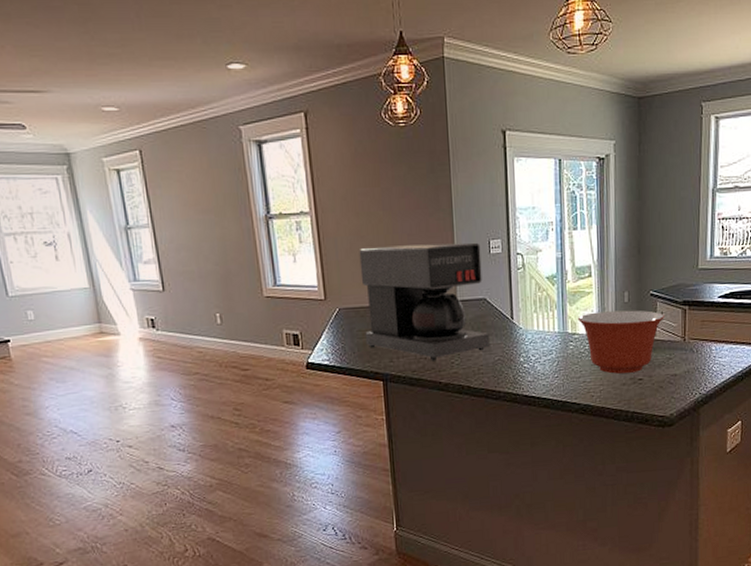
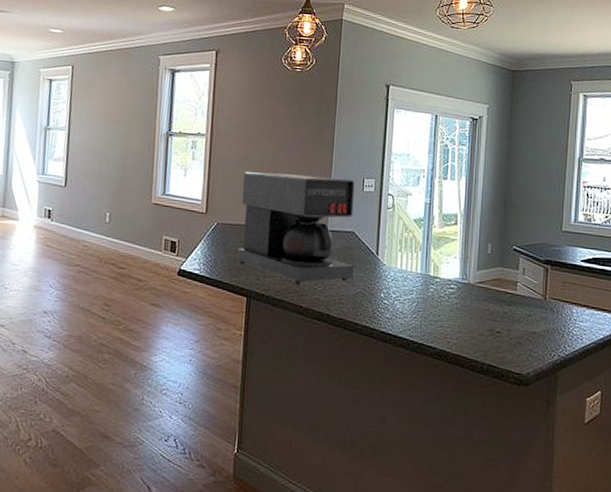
mixing bowl: present [577,310,664,374] -> none [440,259,526,324]

